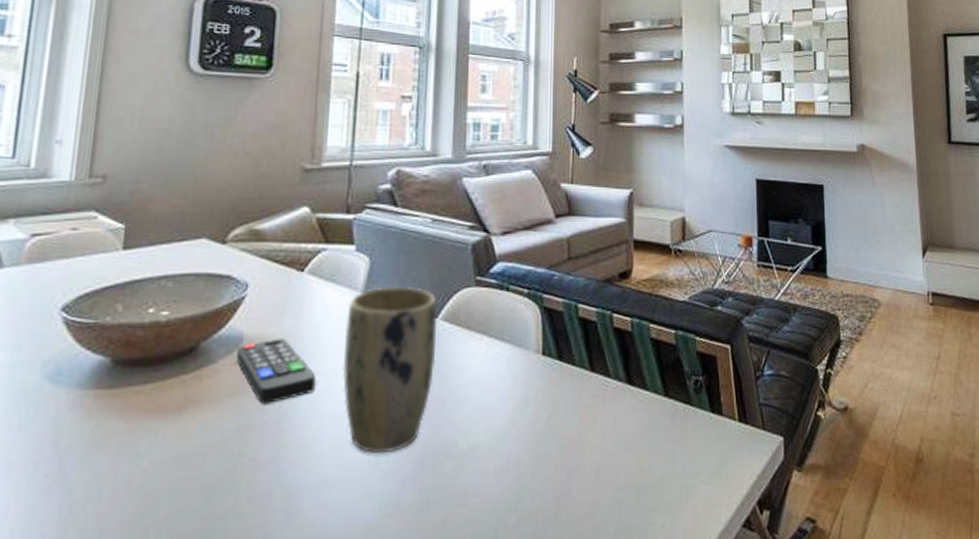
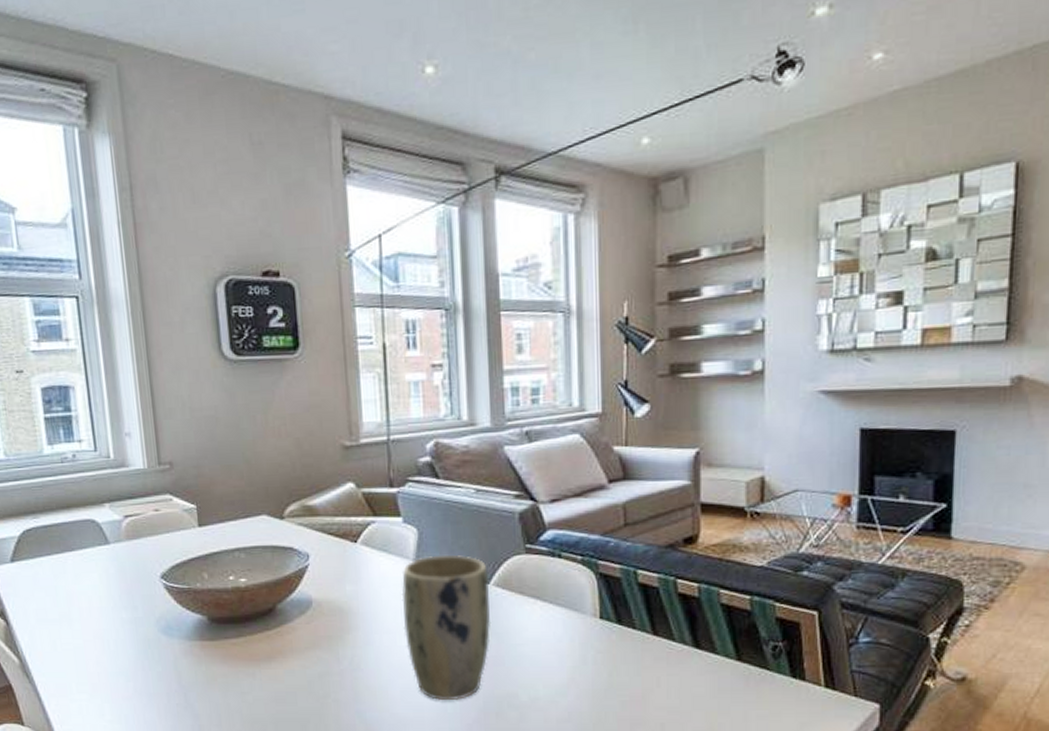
remote control: present [236,337,316,404] -> none [309,601,381,656]

